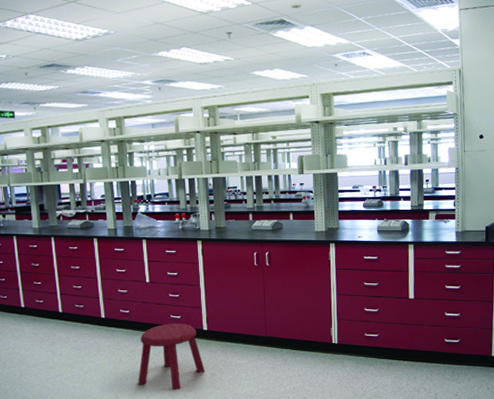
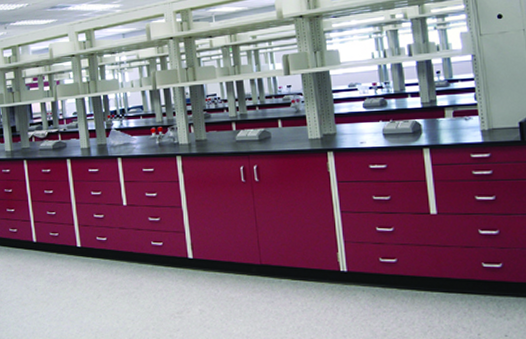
stool: present [138,323,206,390] -> none [119,251,194,330]

